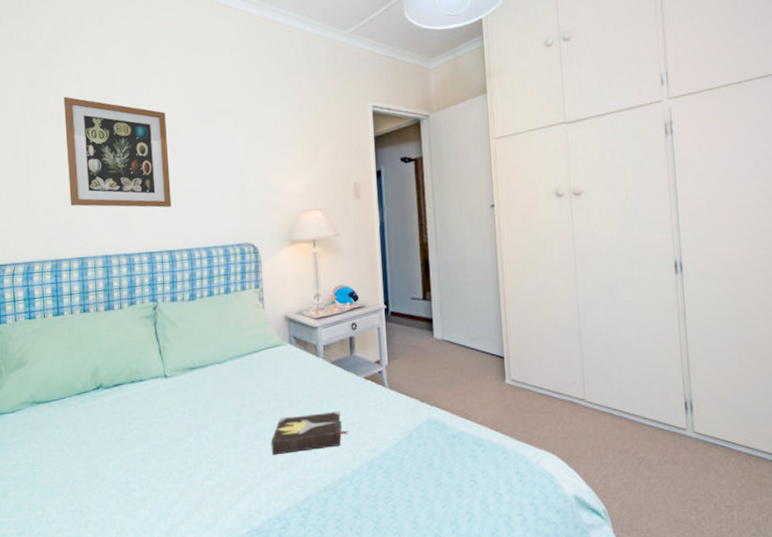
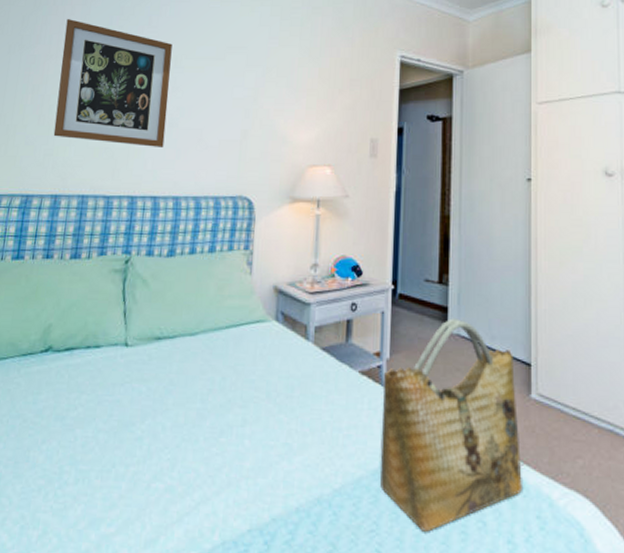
hardback book: present [271,411,349,455] -> none [237,410,334,459]
grocery bag: none [384,327,503,493] -> present [379,318,522,532]

